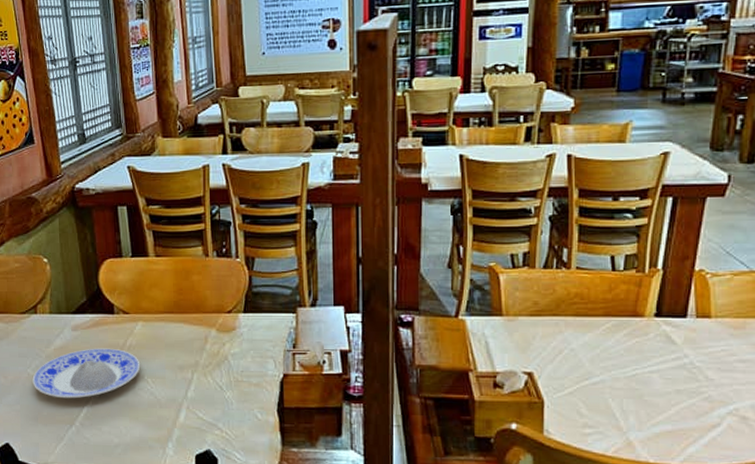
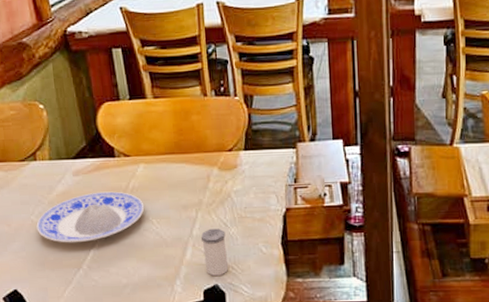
salt shaker: none [195,391,223,441] -> present [200,228,229,276]

